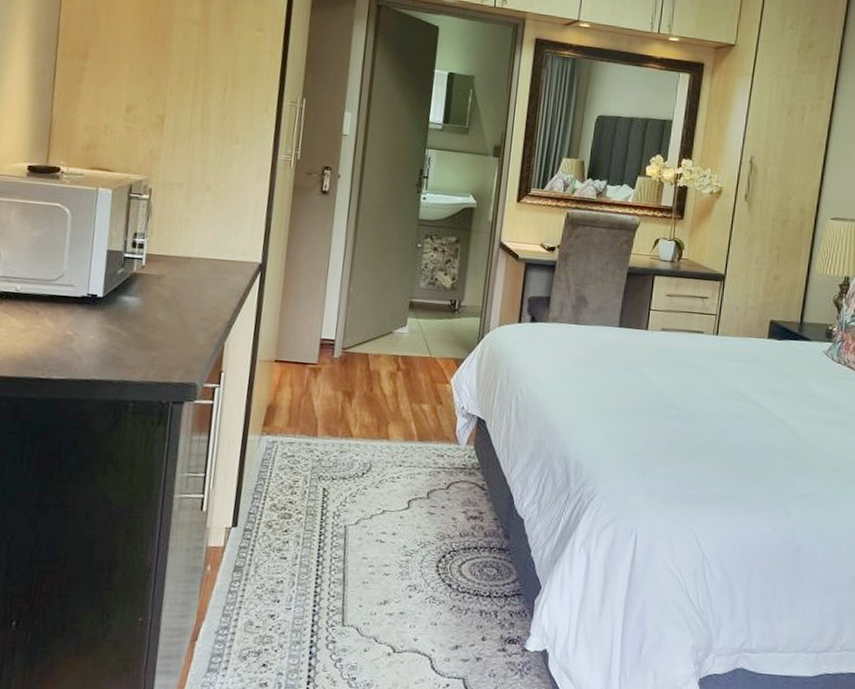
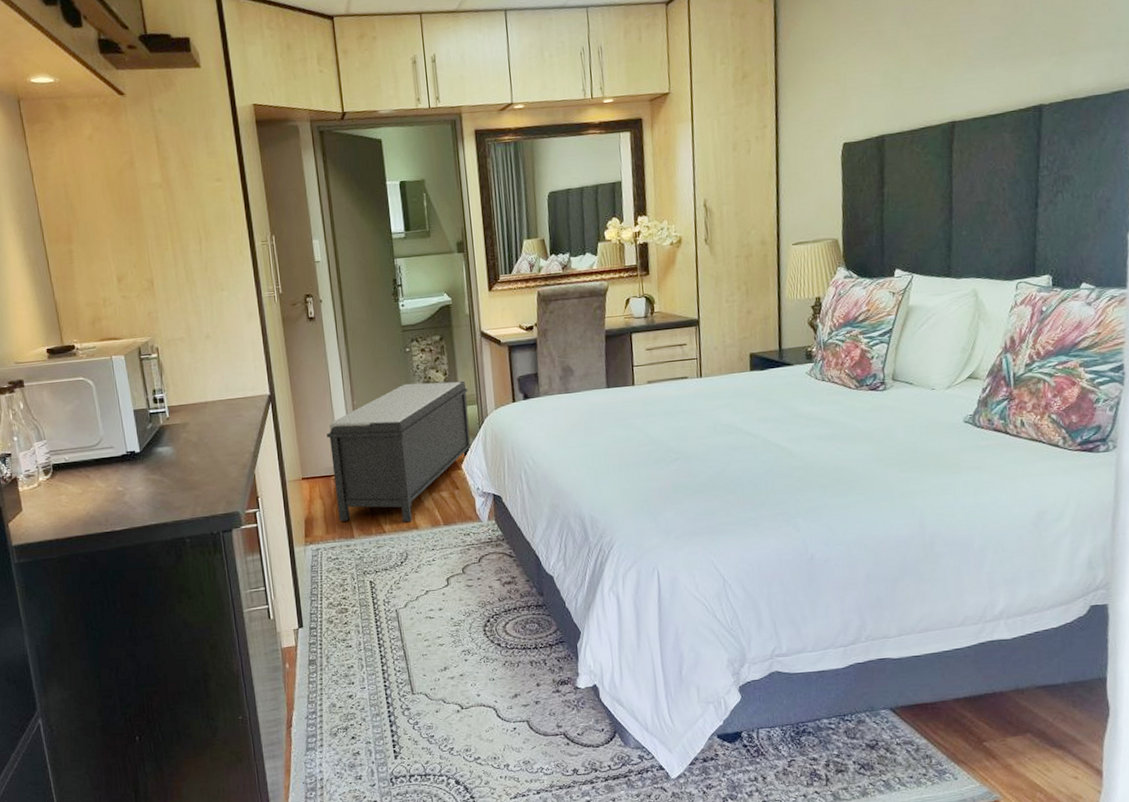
bench: none [304,280,474,431] -> present [327,380,472,523]

